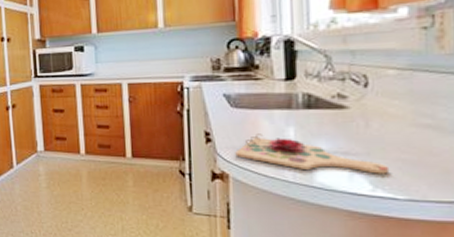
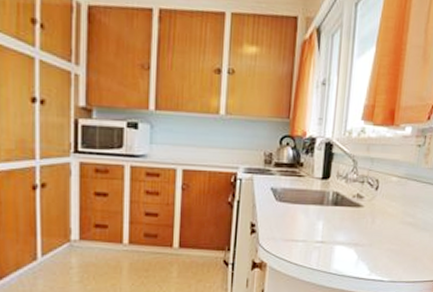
cutting board: present [235,133,390,174] -> none [274,226,383,261]

